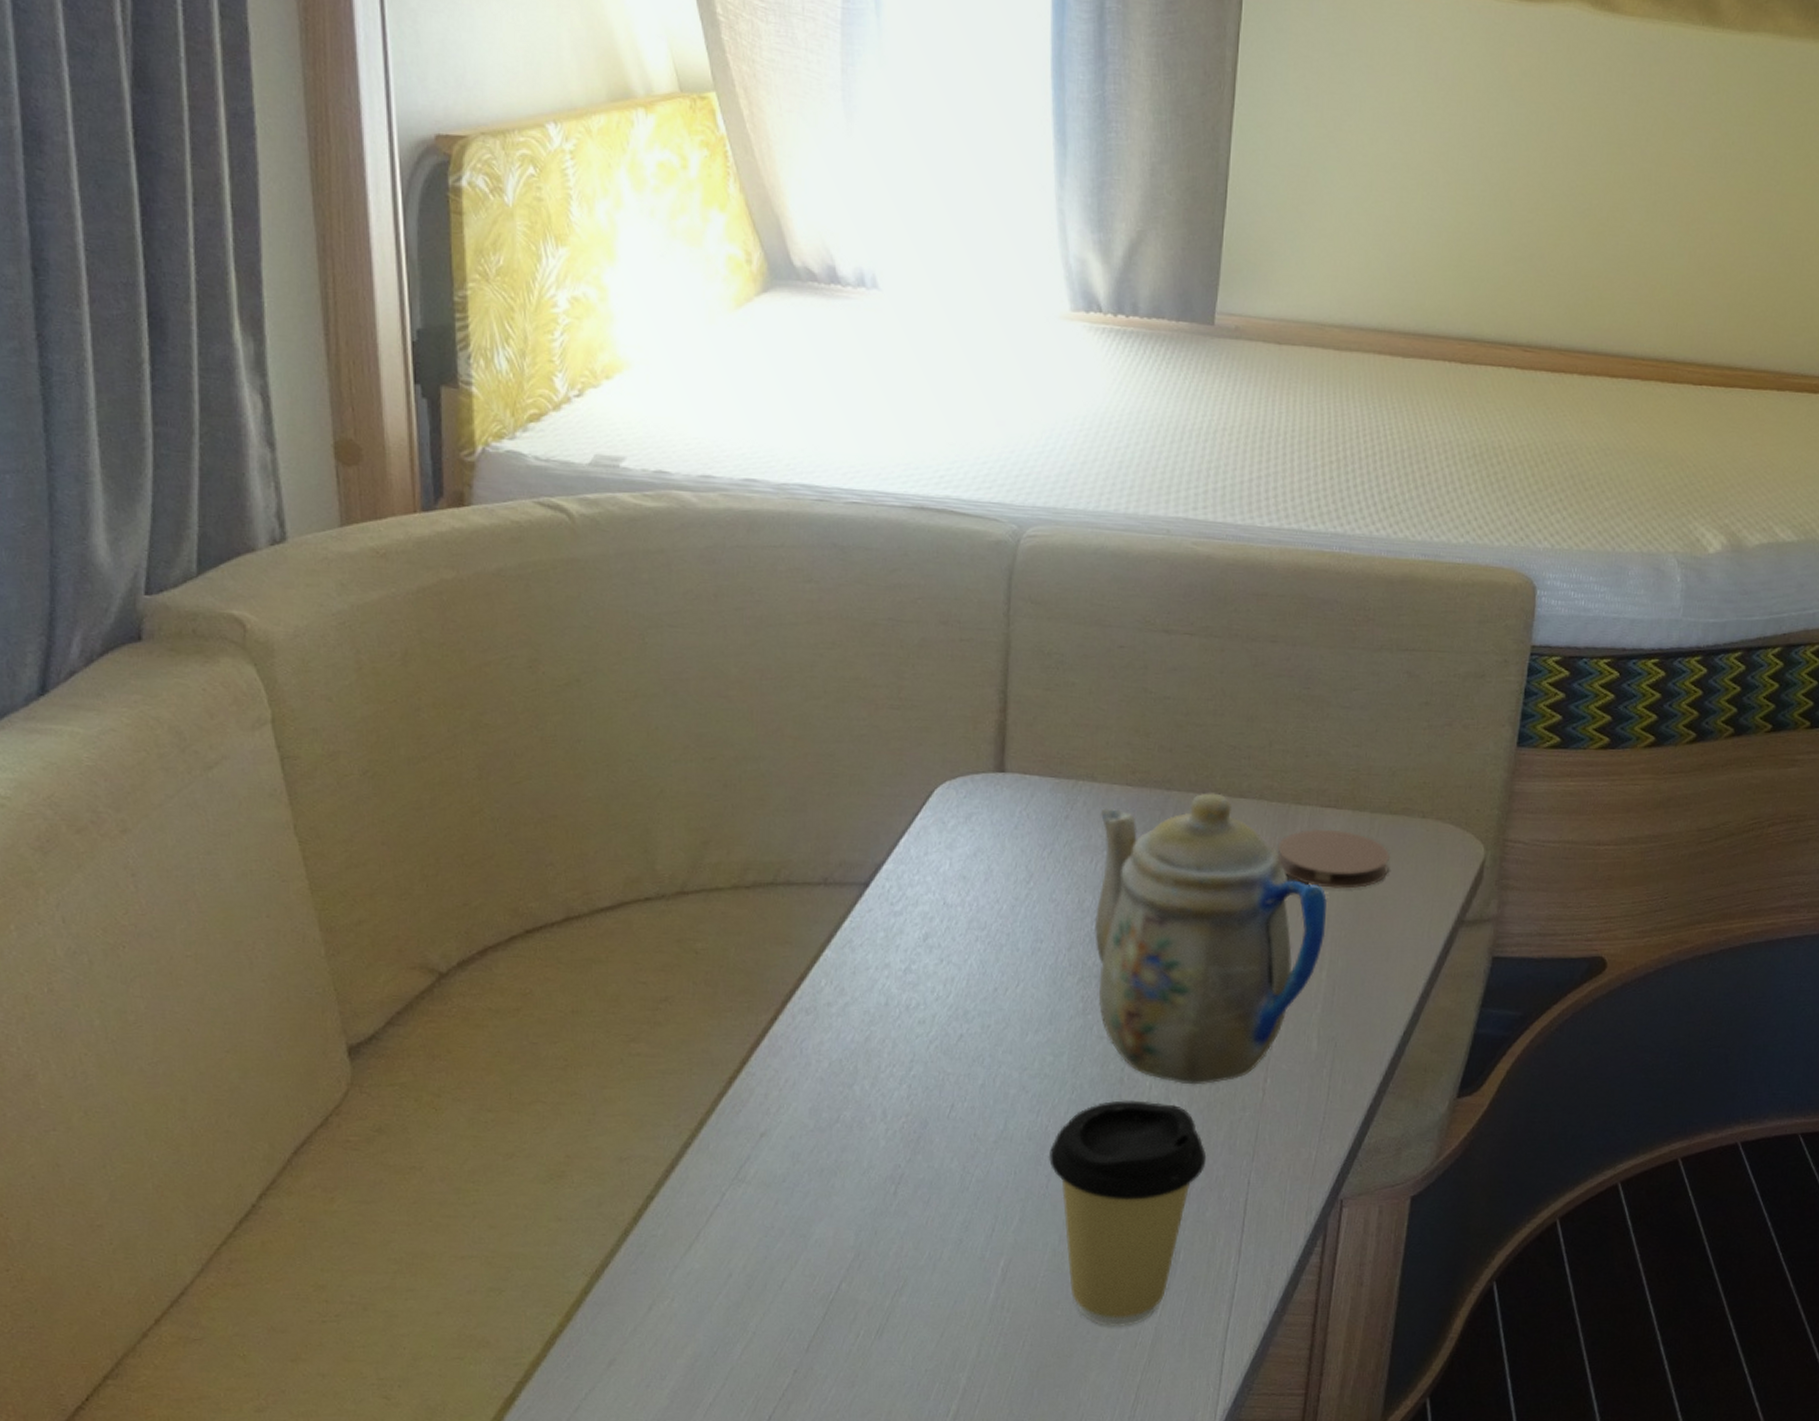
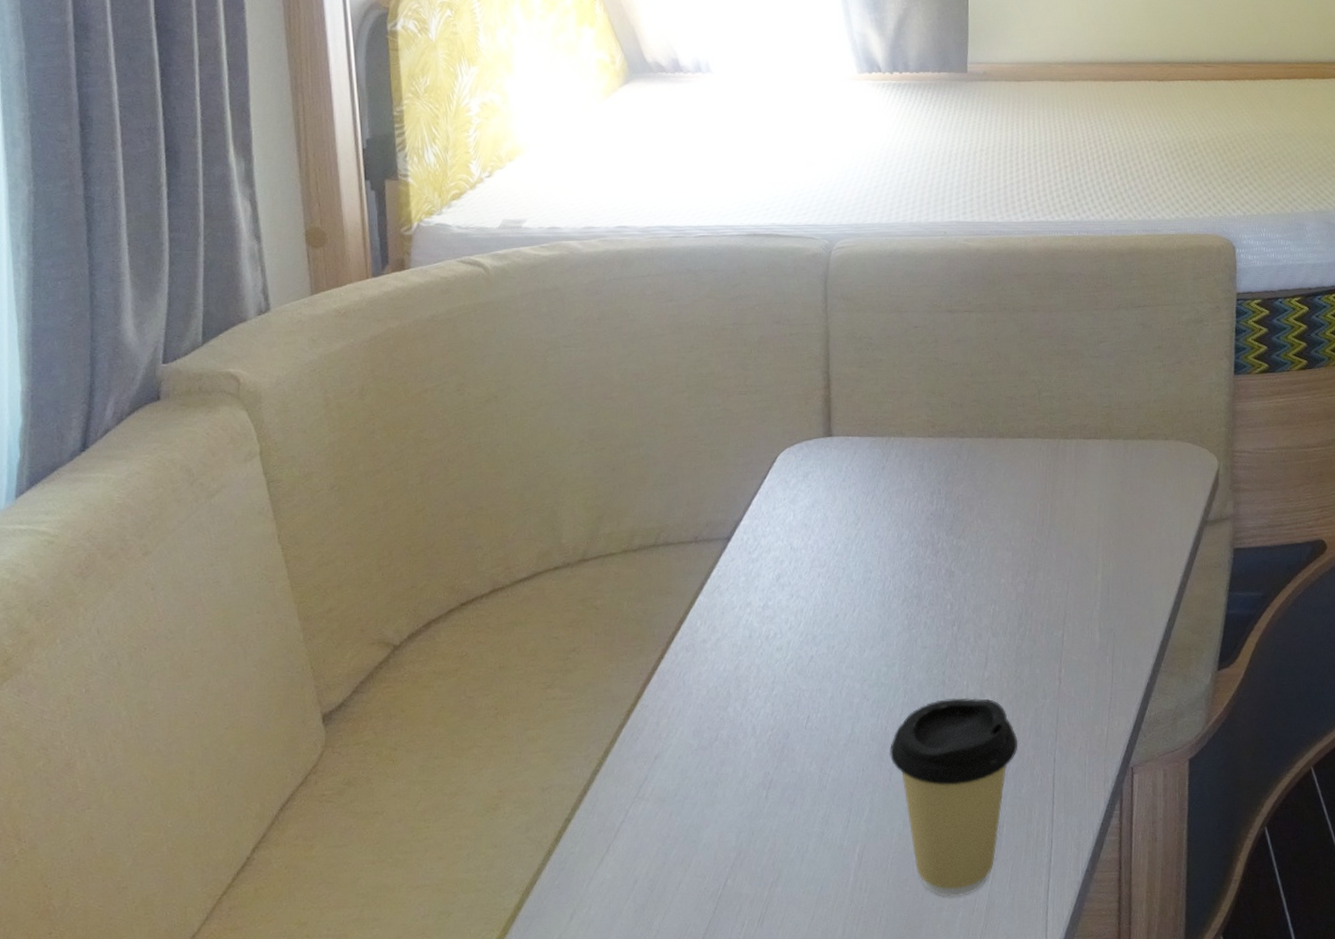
teapot: present [1095,793,1328,1085] -> none [910,436,1098,681]
coaster: present [1277,828,1390,889] -> none [1052,456,1143,505]

